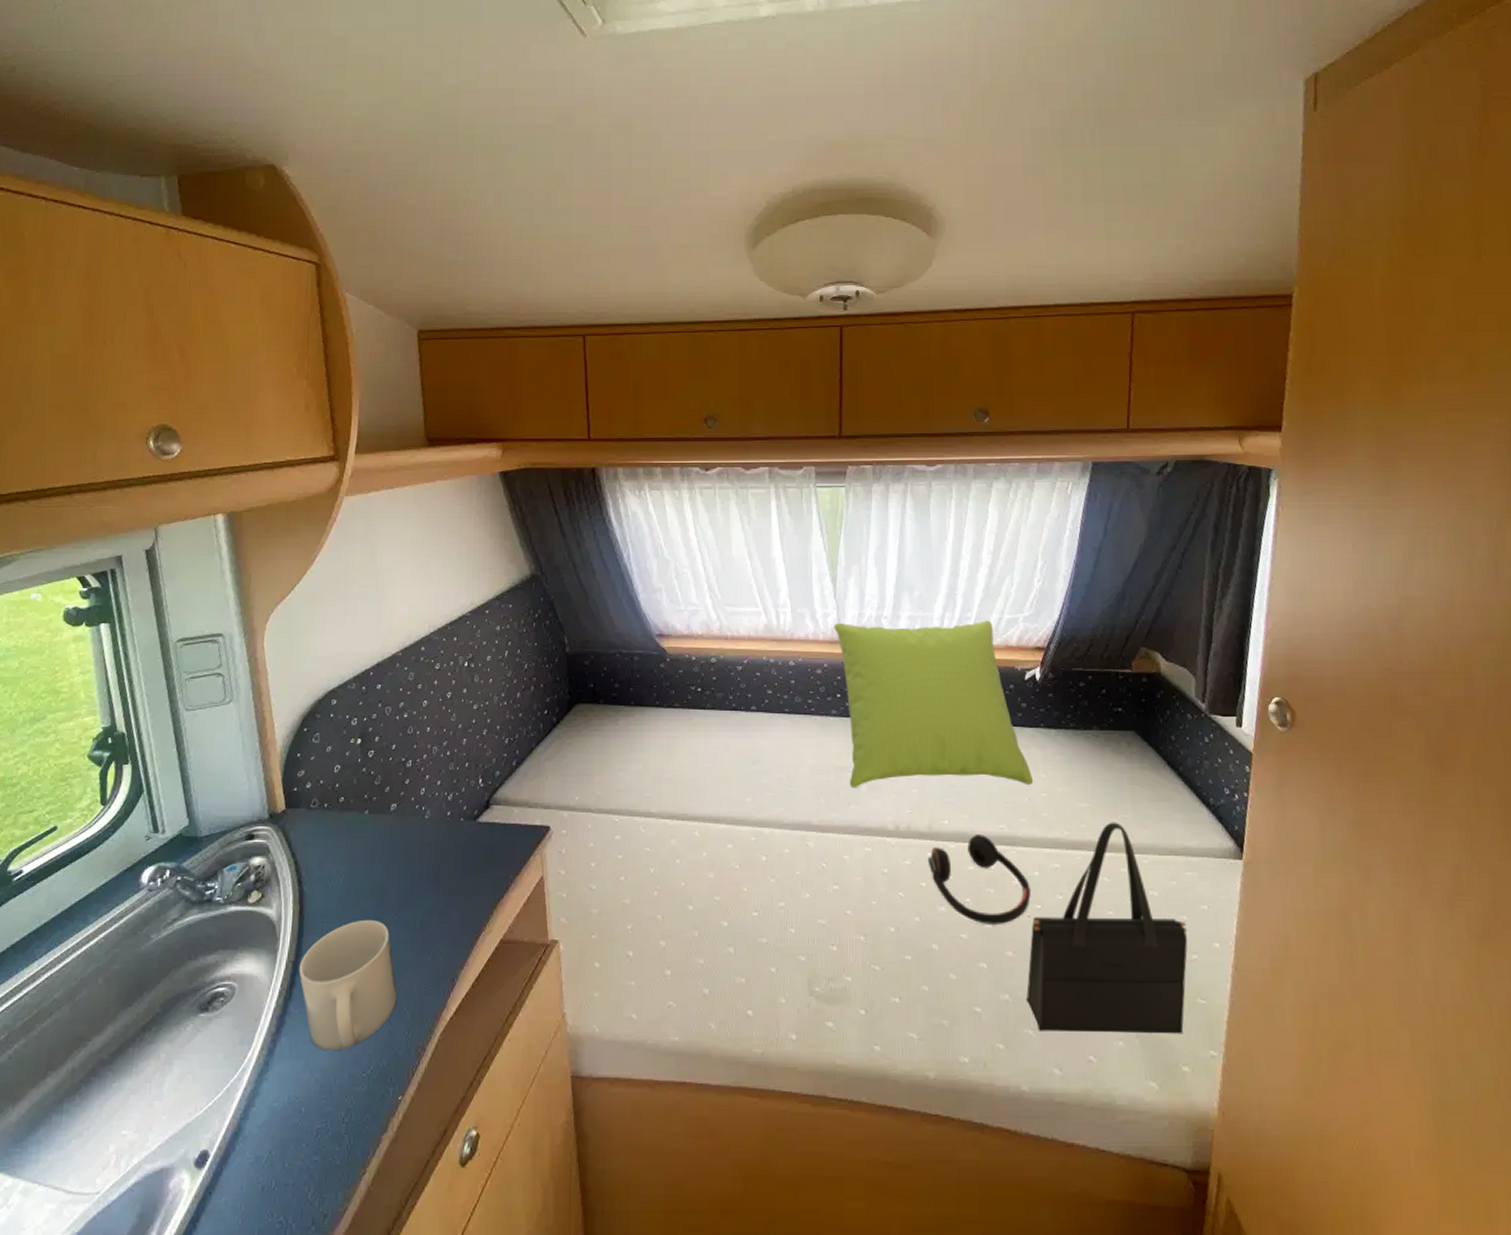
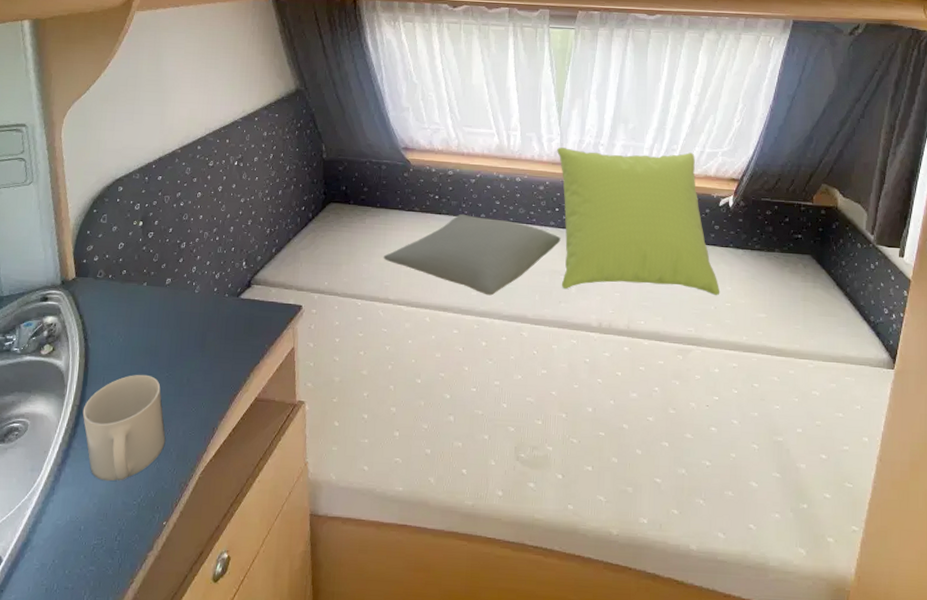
pillow: none [641,707,845,801] -> present [383,213,561,296]
headphones: present [927,835,1031,924] -> none [624,334,710,411]
tote bag: present [1026,822,1188,1034] -> none [700,331,842,511]

